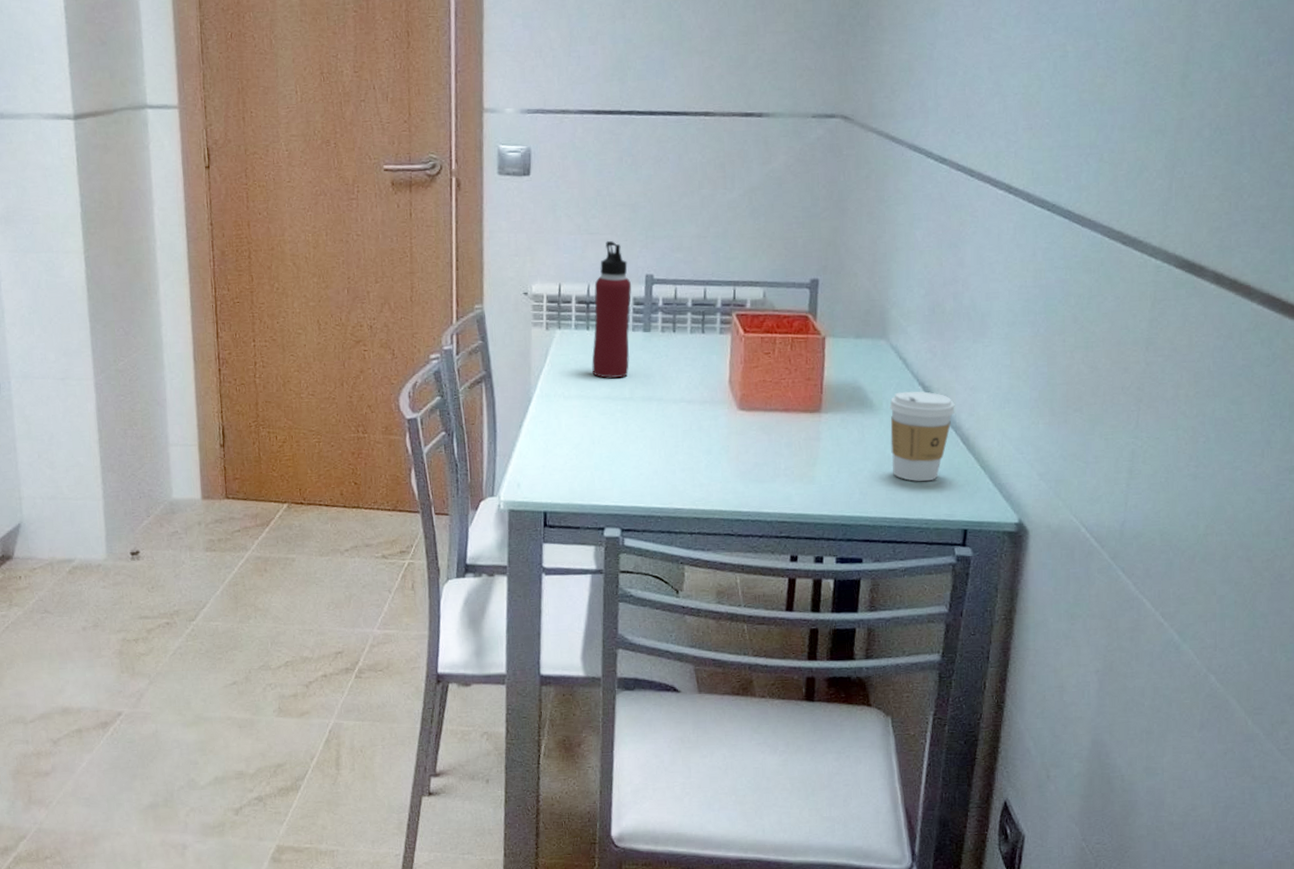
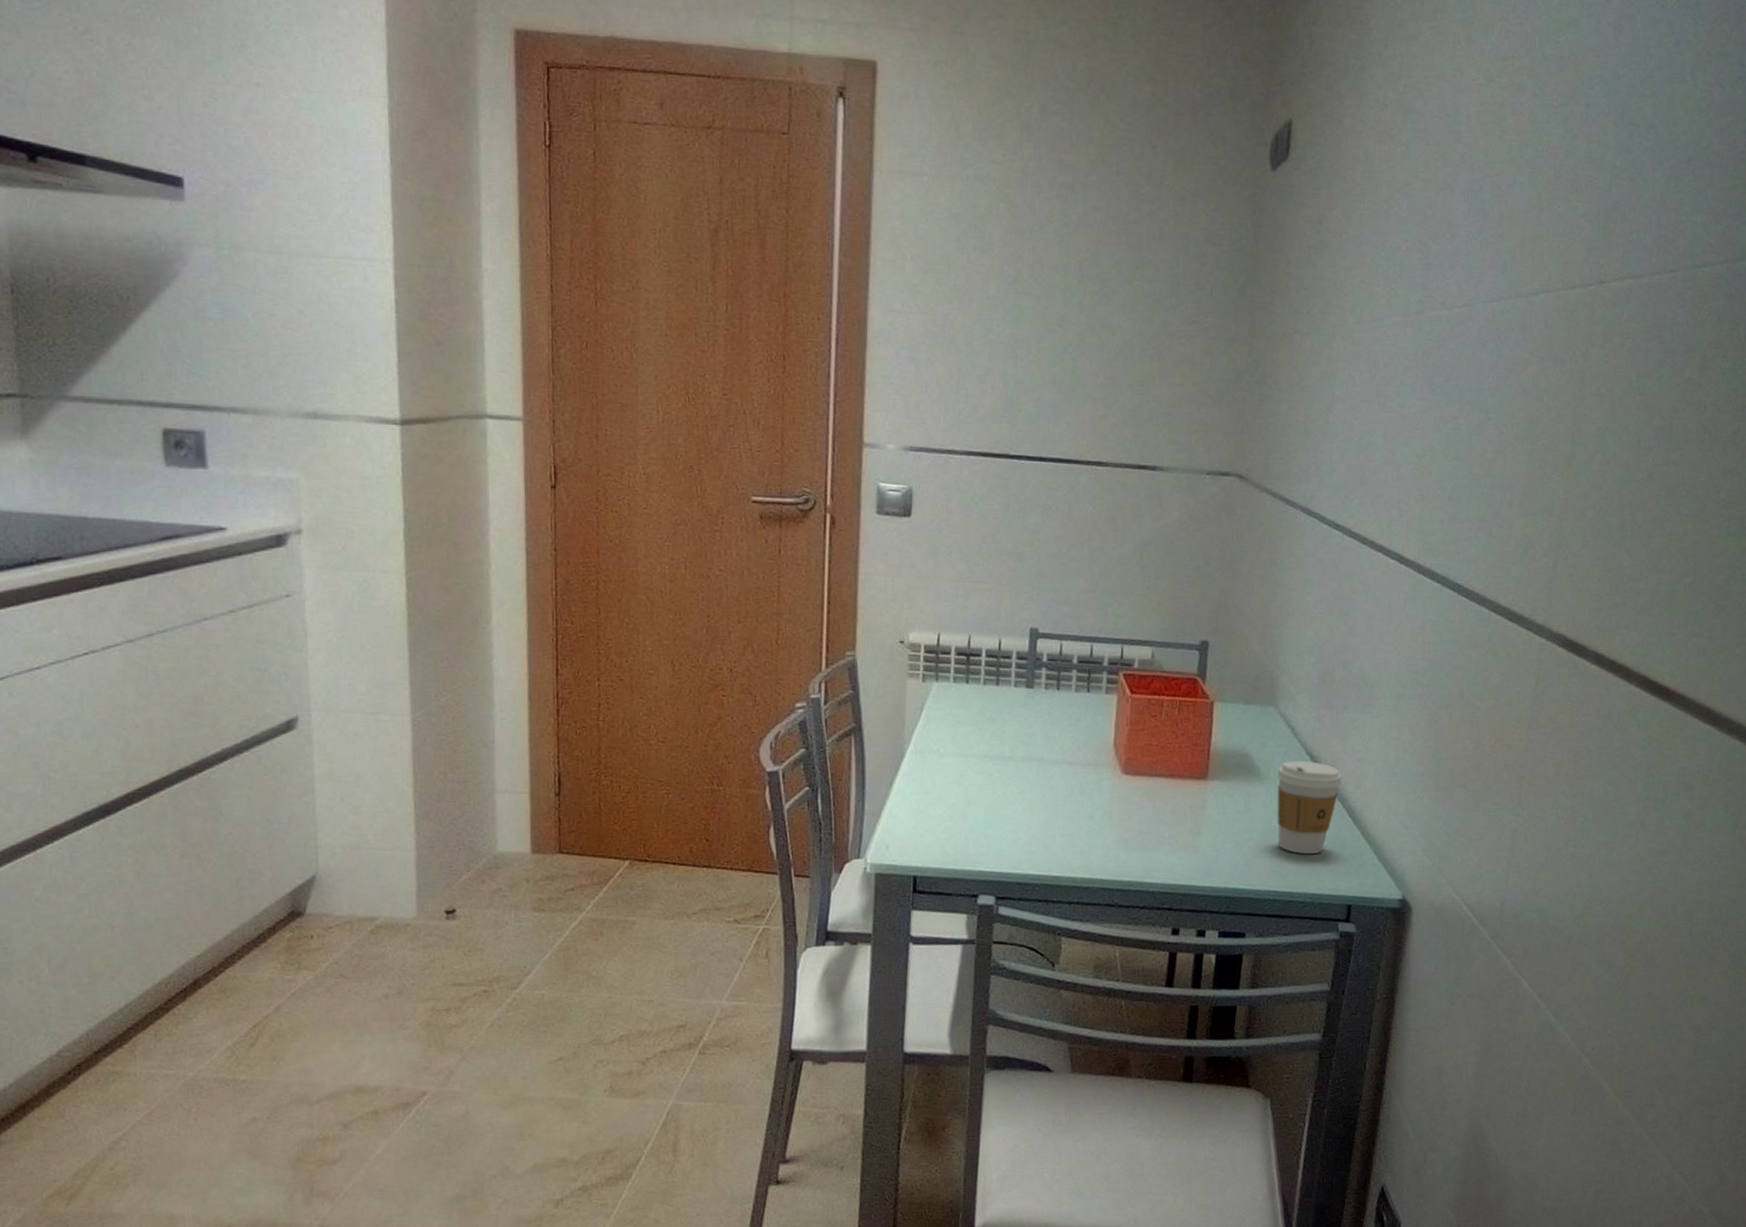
water bottle: present [592,241,632,378] -> none [970,591,1016,735]

